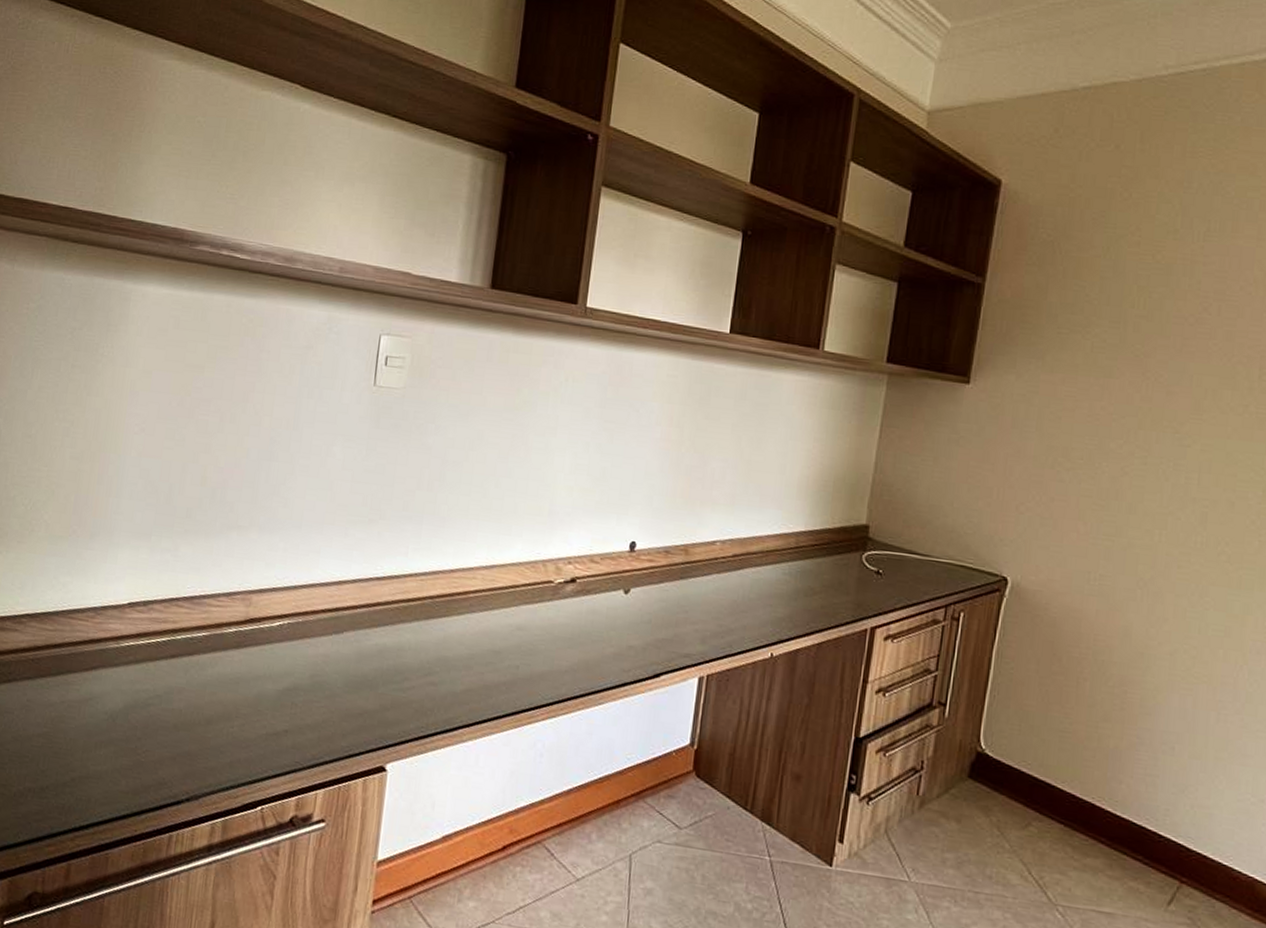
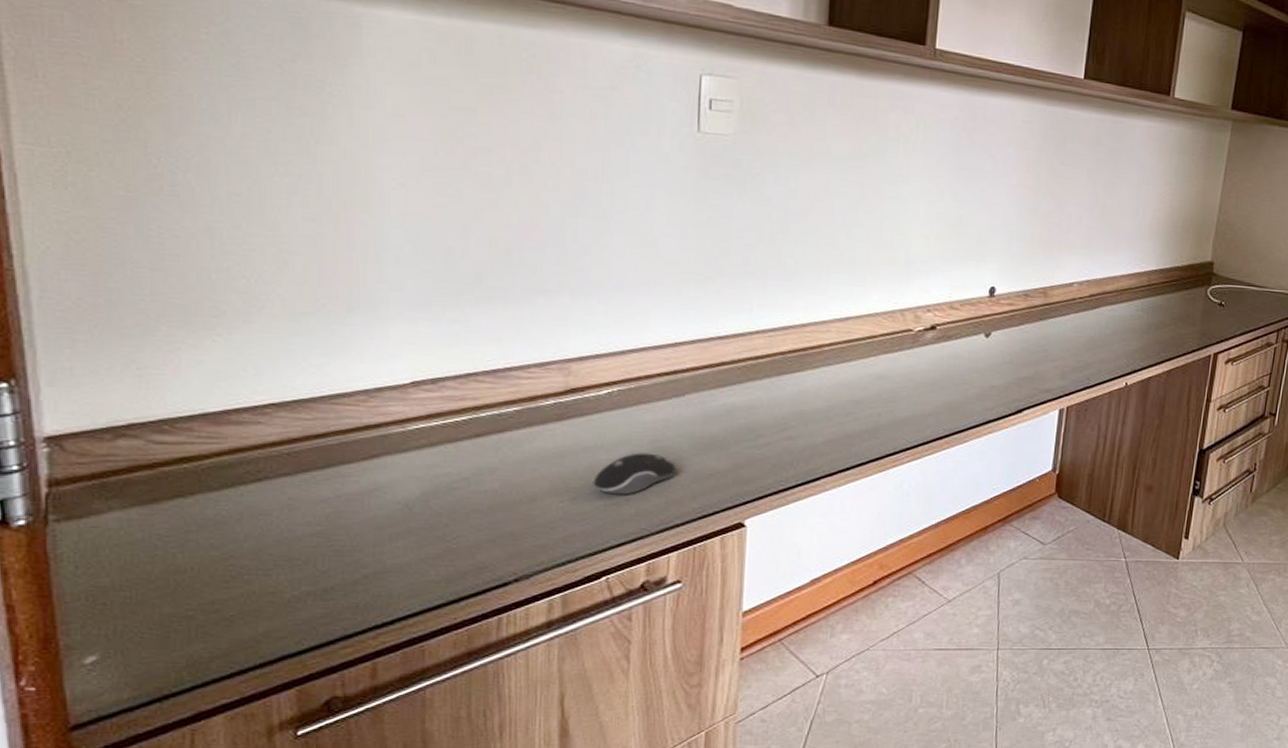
computer mouse: none [259,685,330,727] -> present [593,453,676,495]

